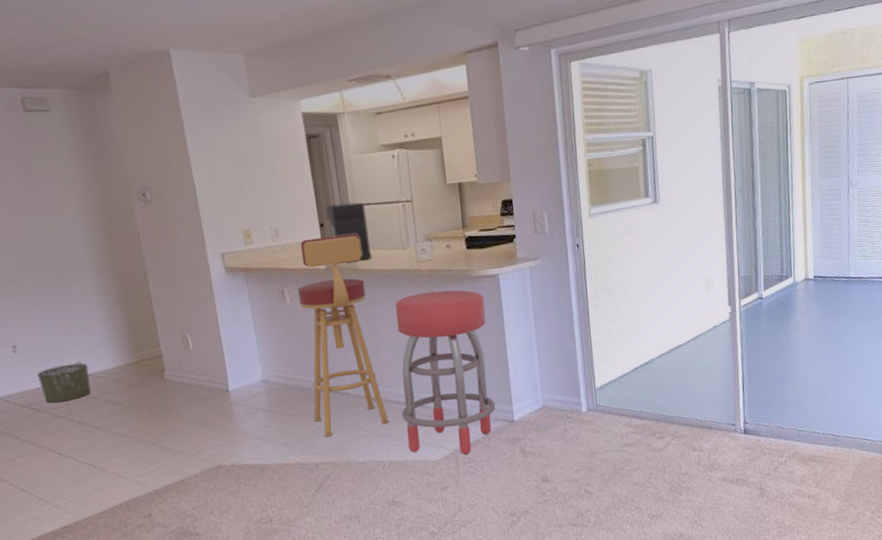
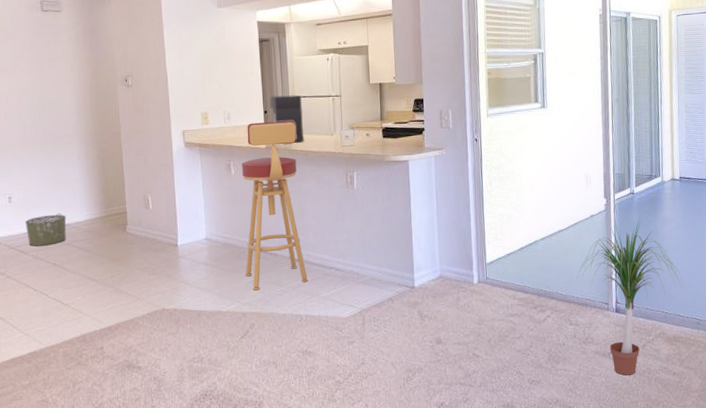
stool: present [395,290,496,455] -> none [319,171,400,315]
potted plant: none [699,326,818,503] -> present [577,218,682,376]

